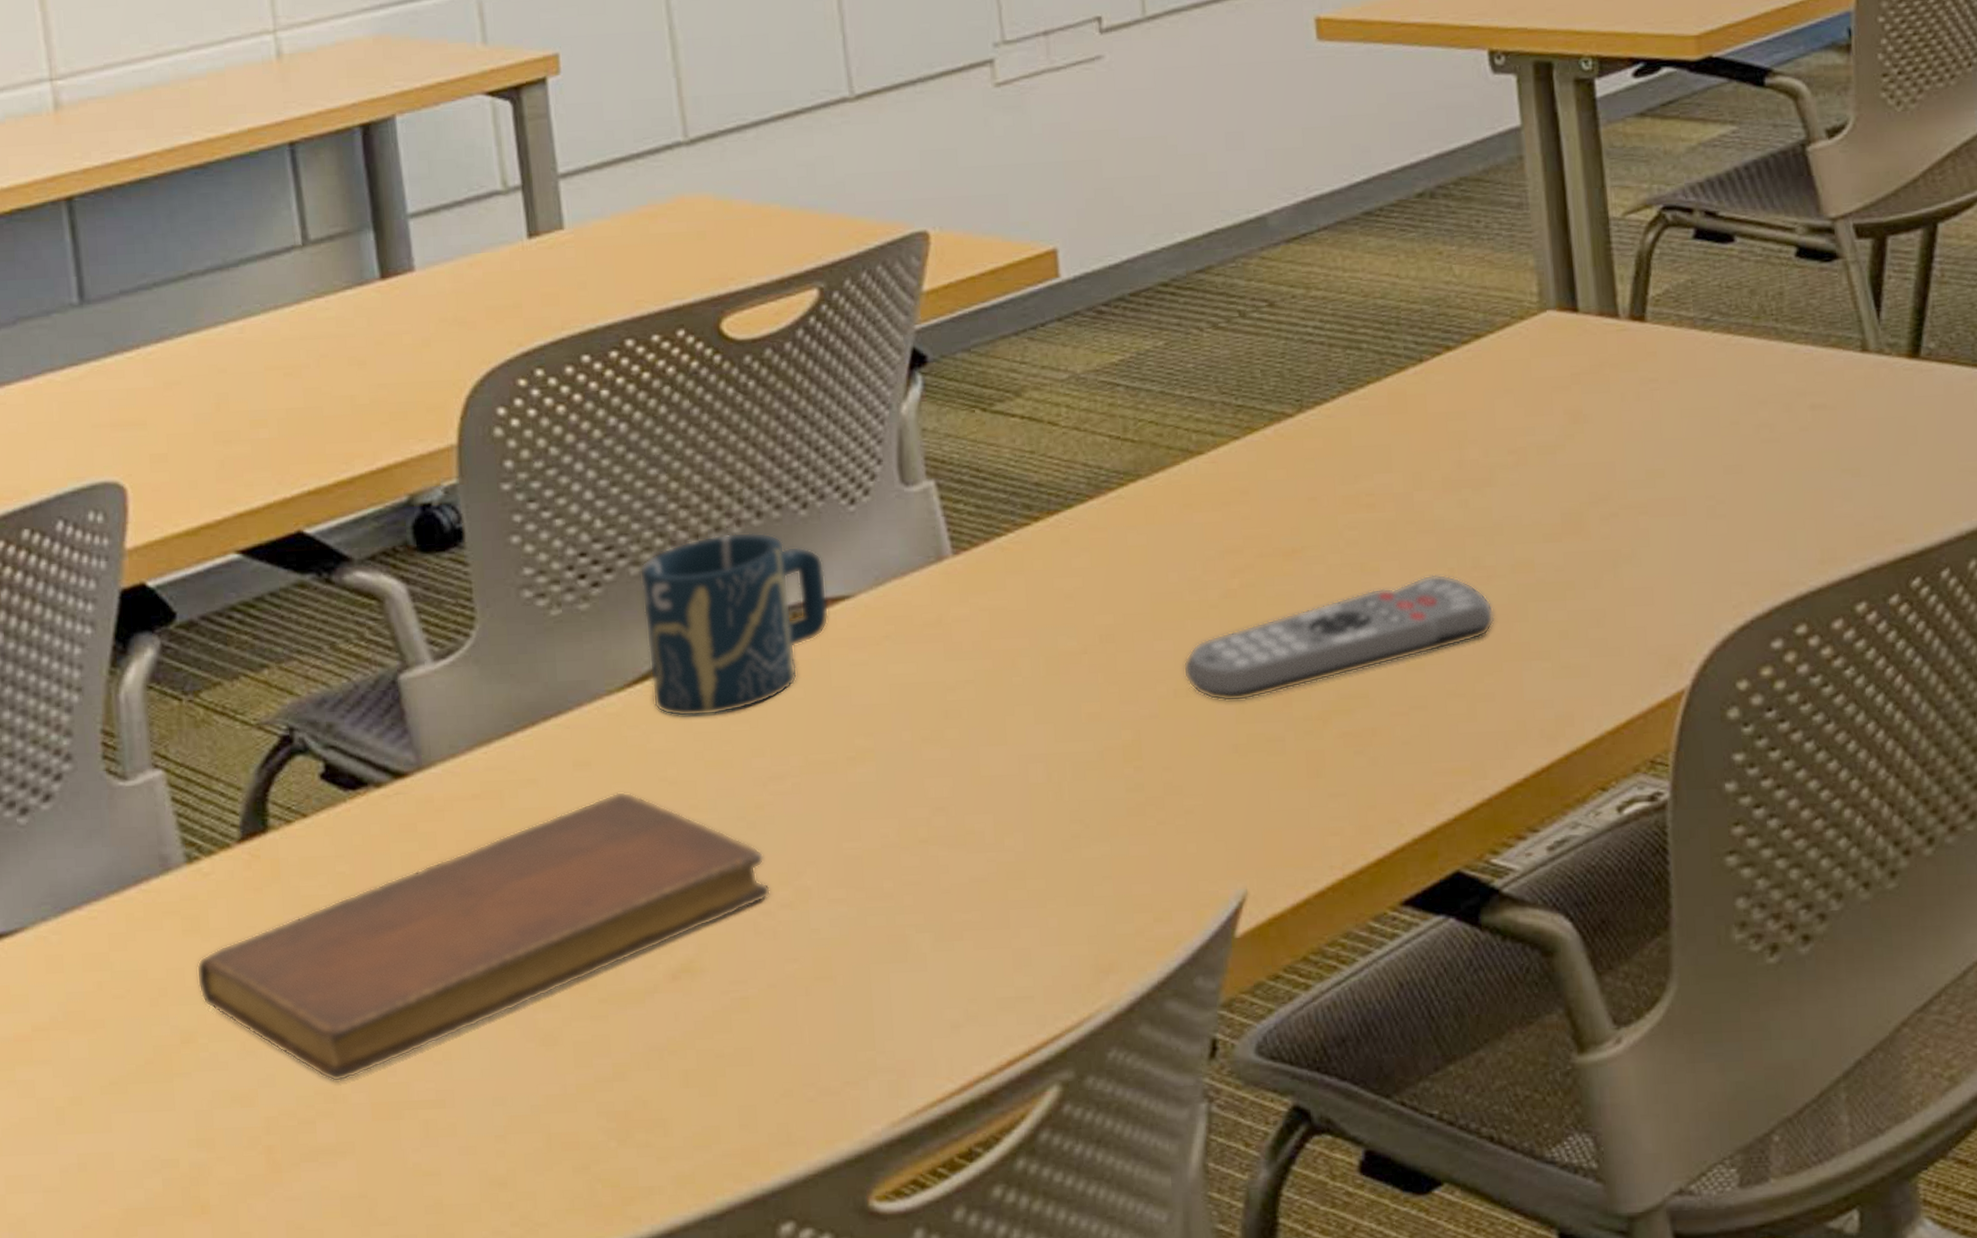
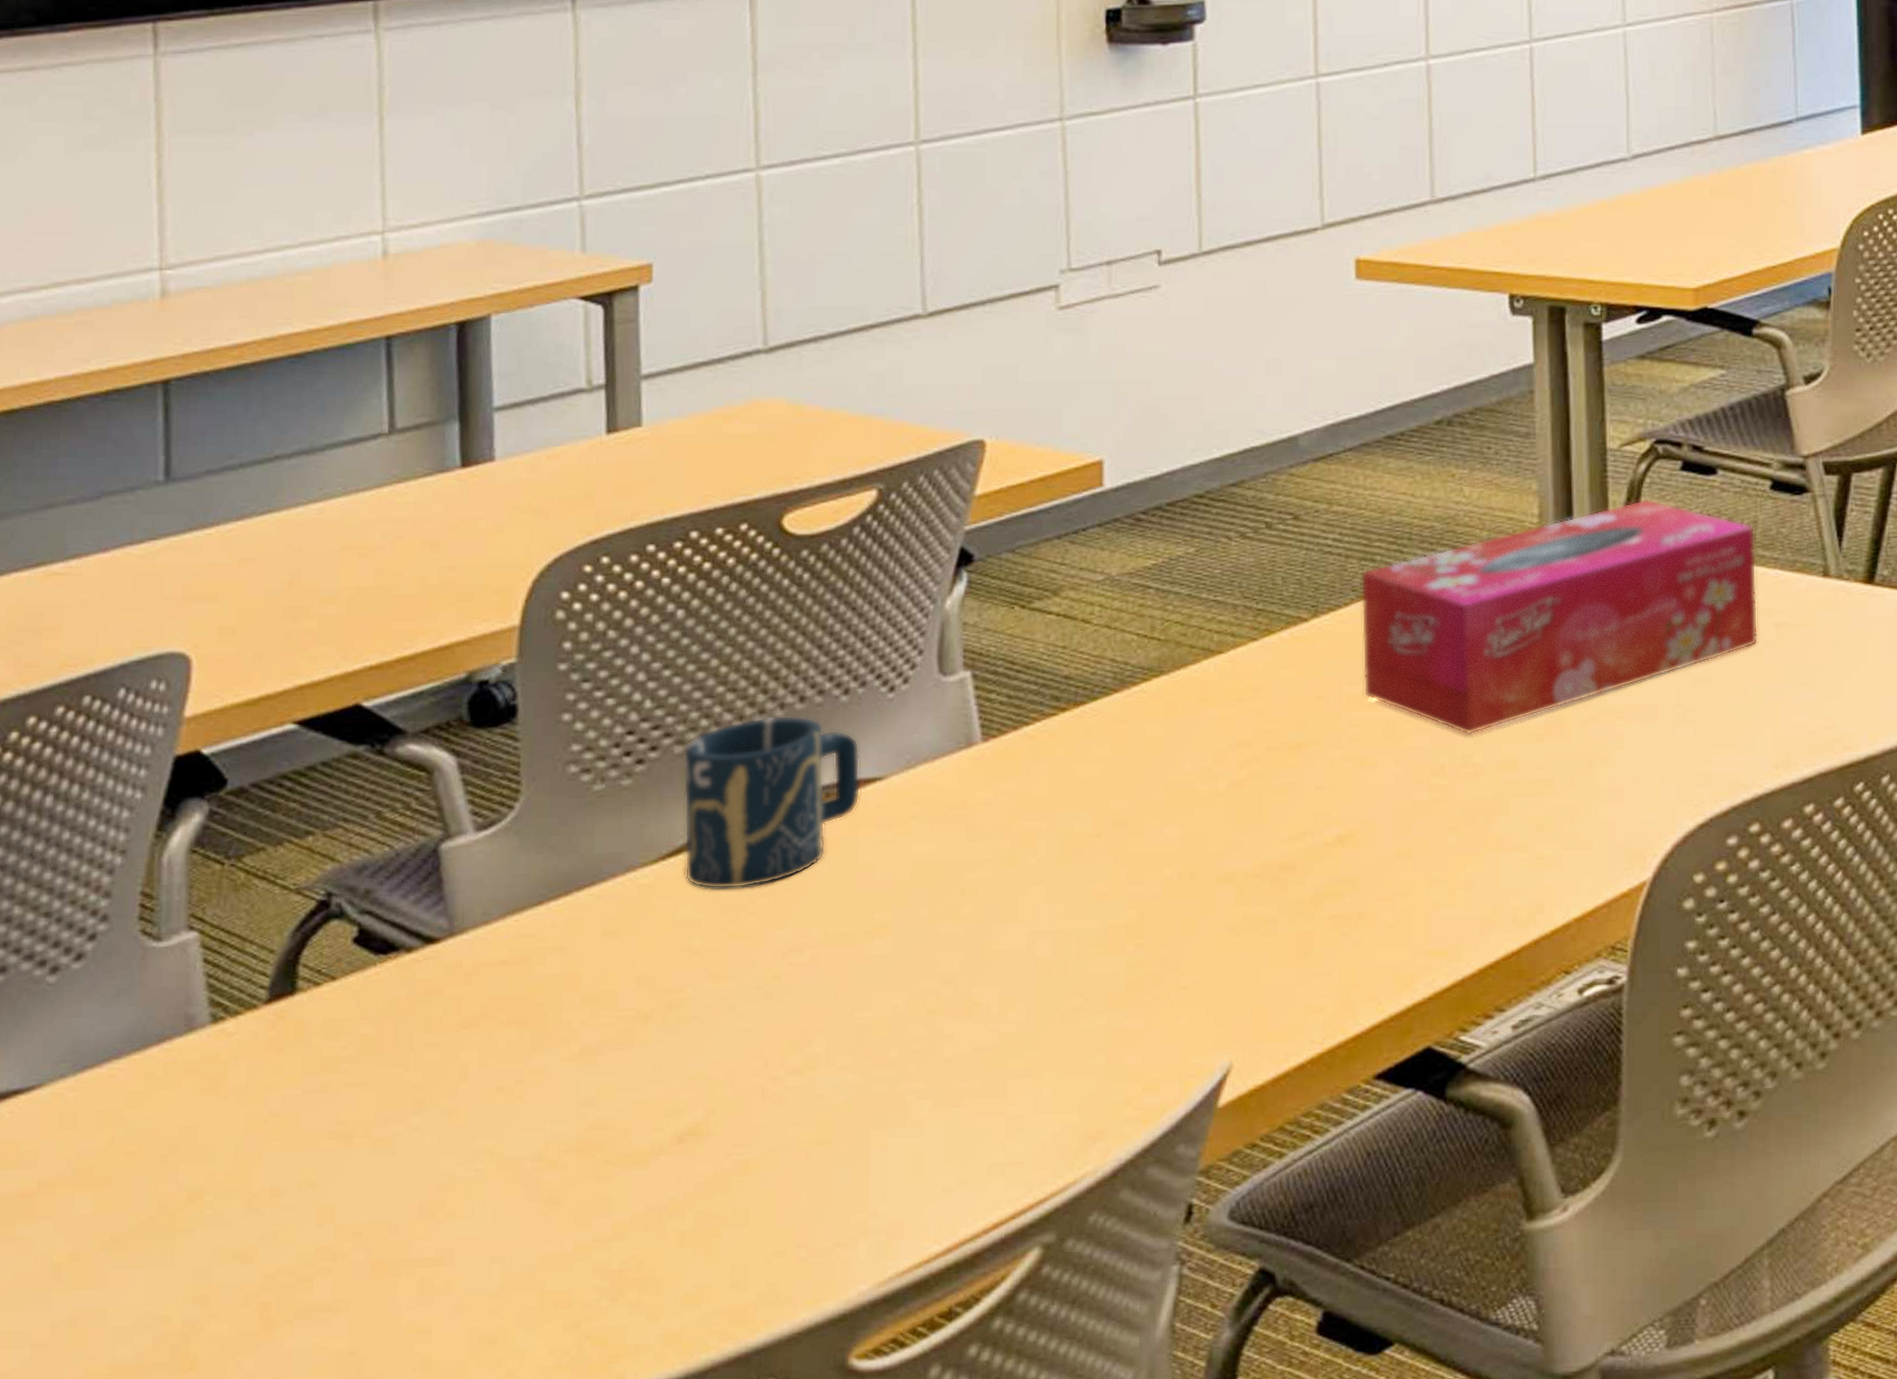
notebook: present [196,791,771,1082] -> none [209,959,781,1240]
remote control: present [1183,574,1495,702] -> none [1188,770,1479,885]
tissue box: none [1346,271,1793,536] -> present [1360,499,1758,735]

